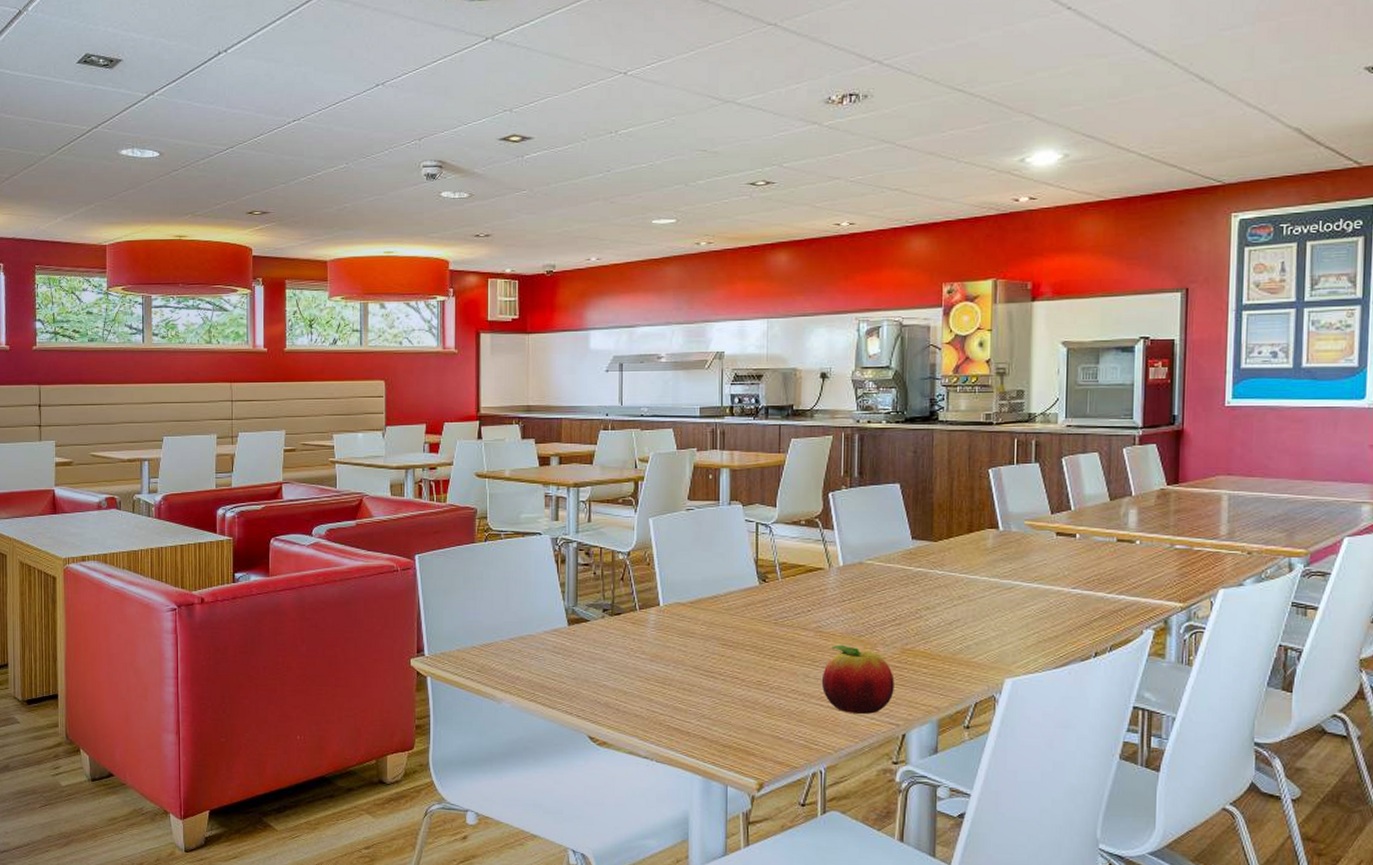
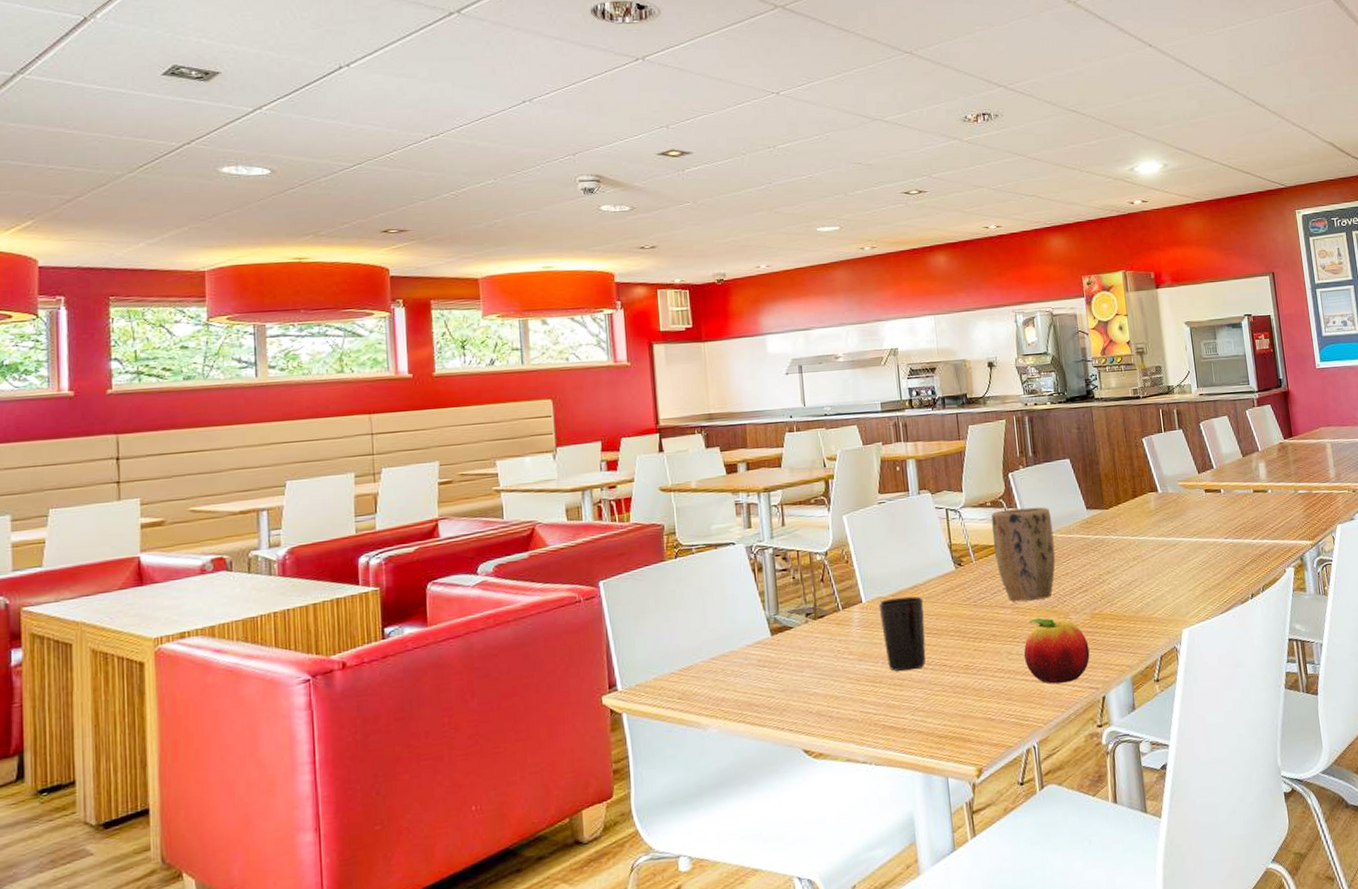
cup: none [676,605,722,678] -> present [878,596,926,672]
plant pot: none [803,530,871,626] -> present [991,506,1056,602]

